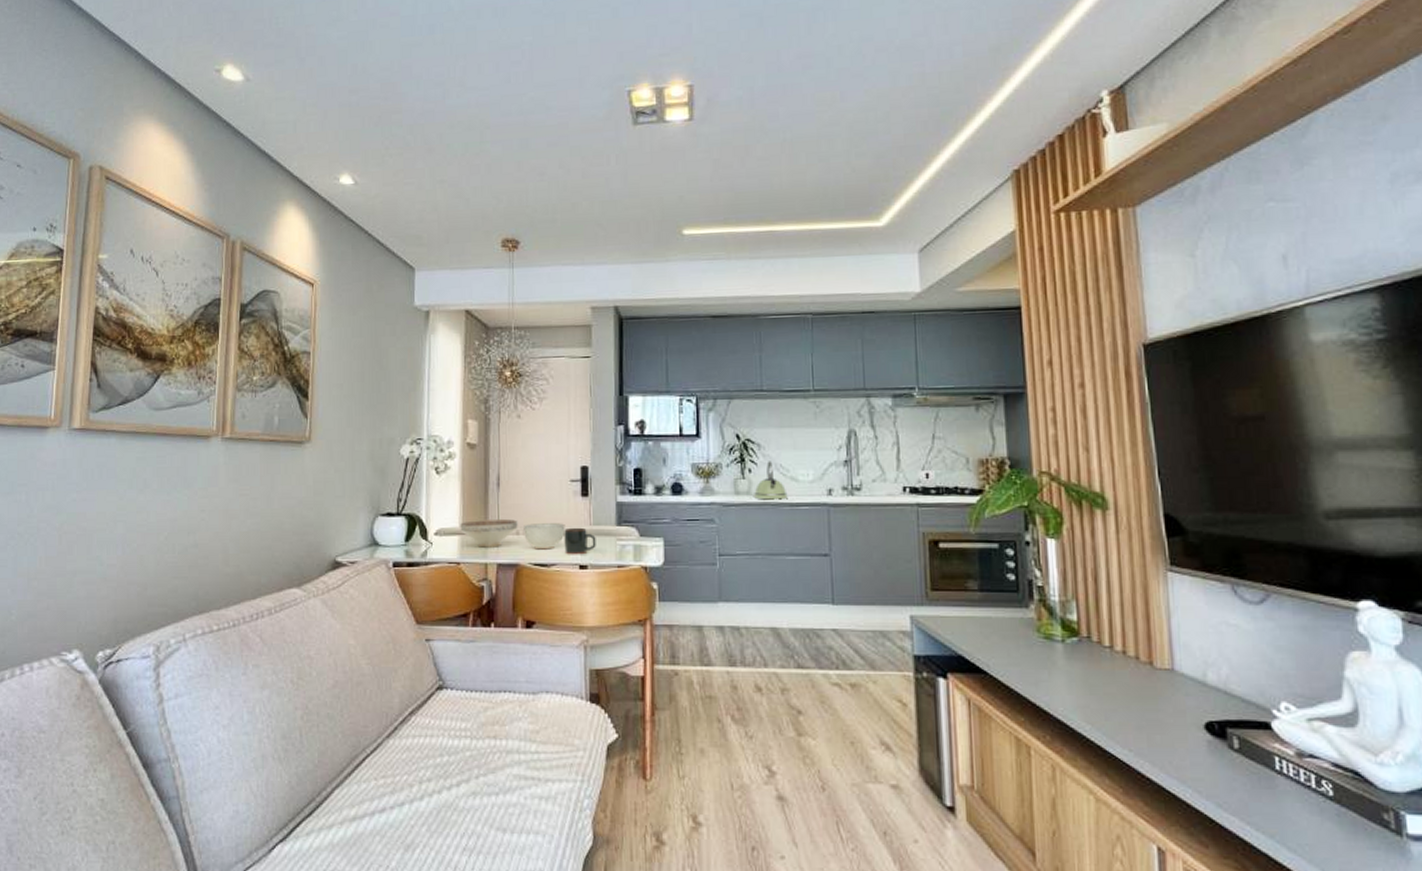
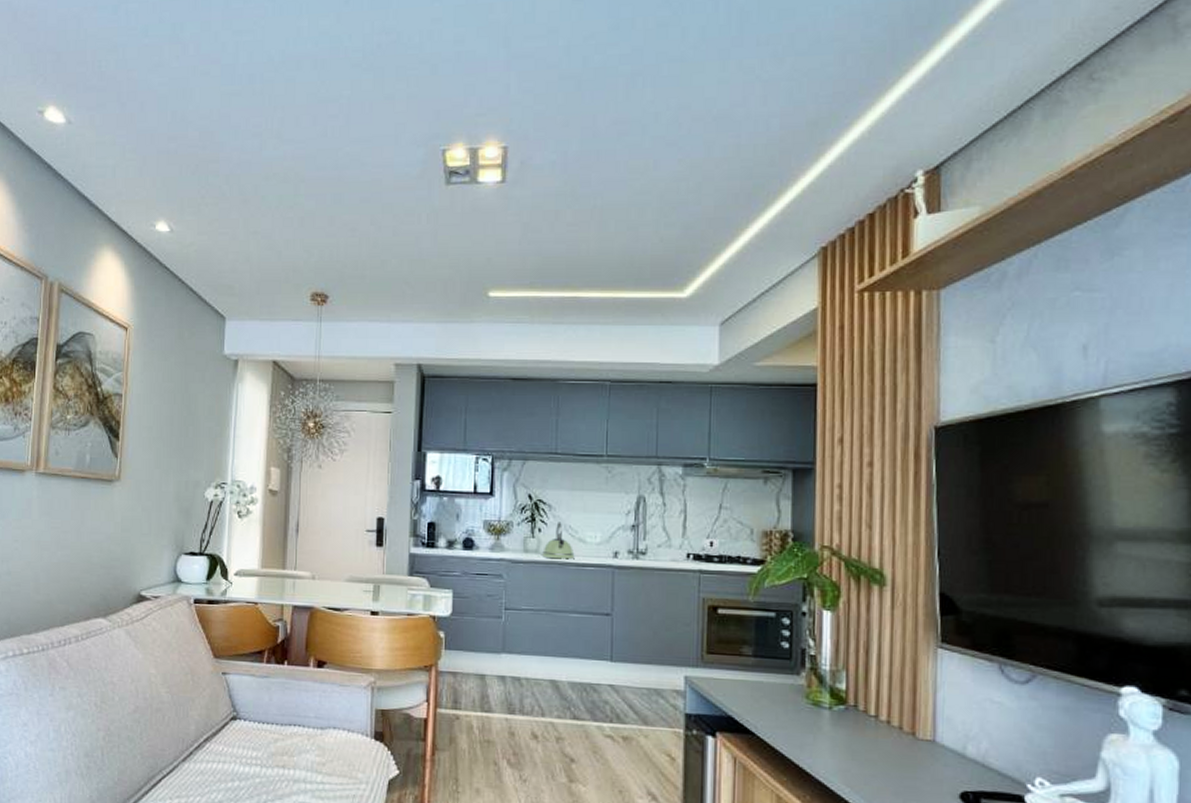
decorative bowl: present [460,518,518,548] -> none [259,563,314,590]
bowl: present [522,523,565,550] -> none [318,569,359,595]
mug: present [564,527,596,555] -> none [357,575,388,602]

